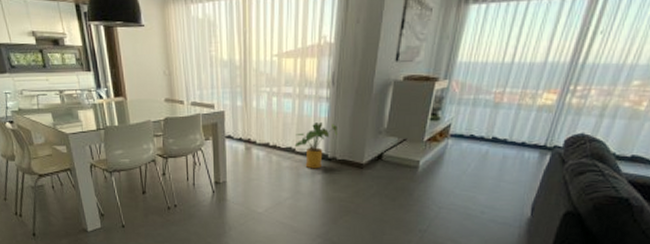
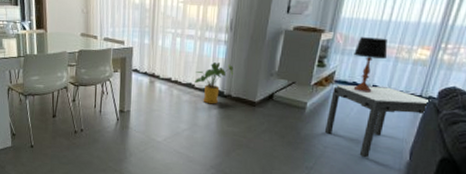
side table: none [439,138,556,217] -> present [324,85,431,158]
table lamp: none [471,83,509,146] -> present [353,37,388,93]

